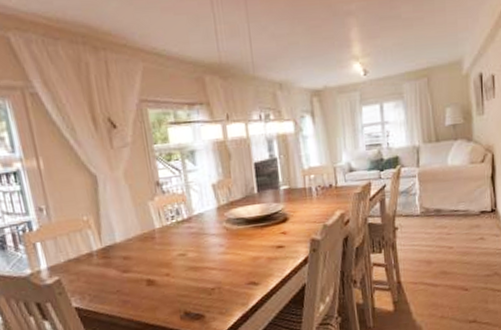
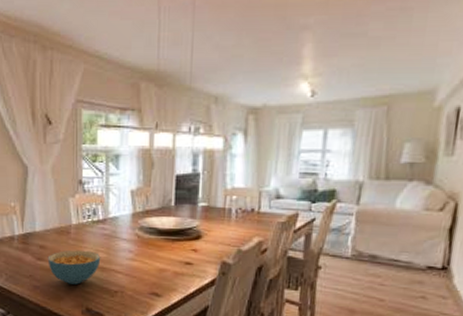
cereal bowl: none [134,252,192,291] -> present [47,250,101,285]

